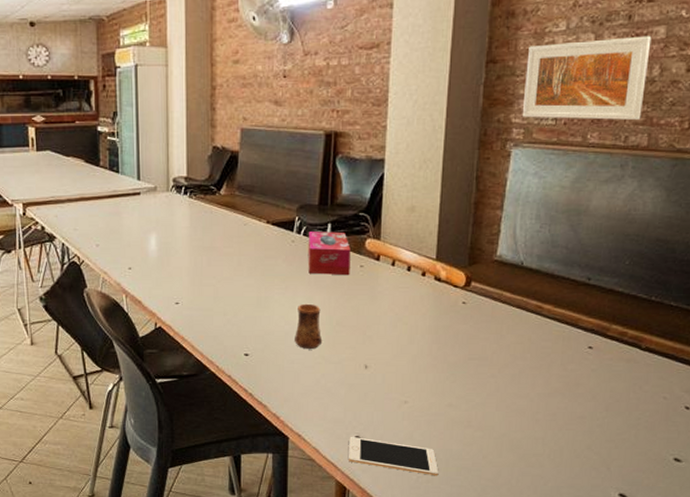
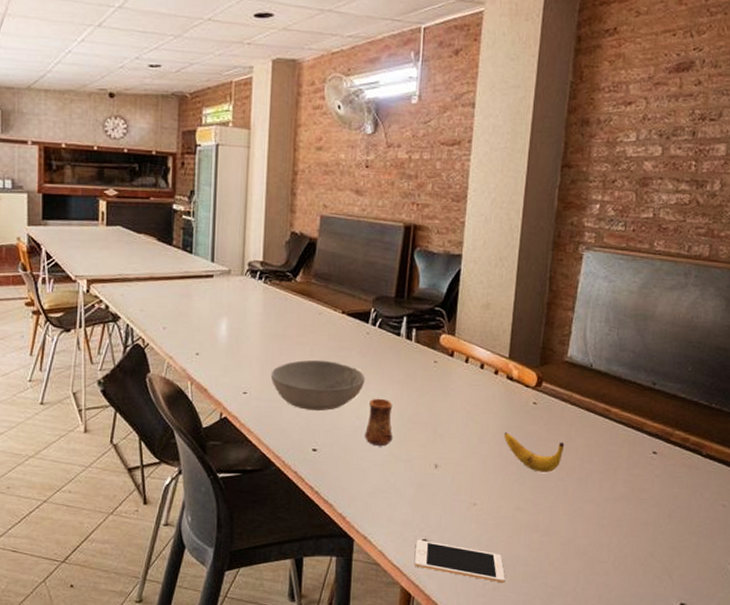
bowl: none [200,269,293,318] -> present [270,359,366,412]
tissue box: present [307,231,351,276] -> none [381,324,425,371]
banana: none [433,332,496,370] -> present [504,432,565,473]
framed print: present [522,35,652,120] -> none [594,152,713,231]

